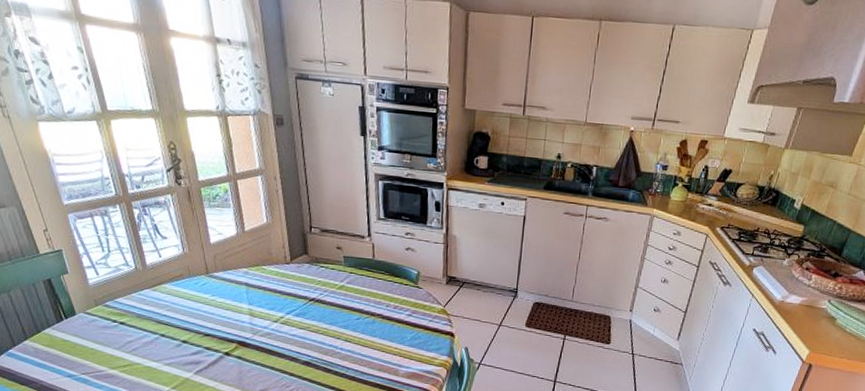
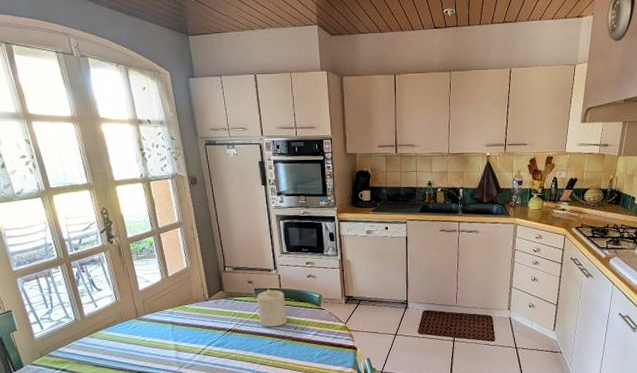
candle: none [346,257,380,302] -> present [257,288,288,327]

